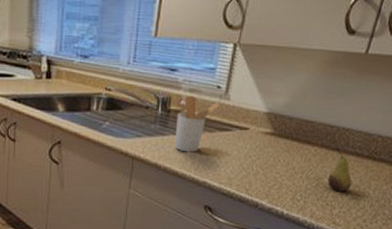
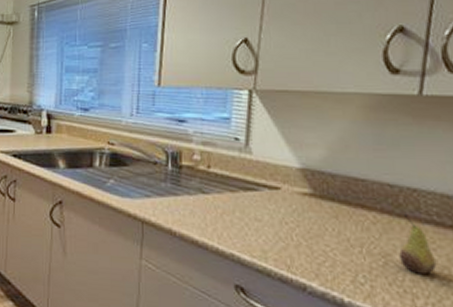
utensil holder: present [175,95,220,152] -> none [190,149,241,217]

